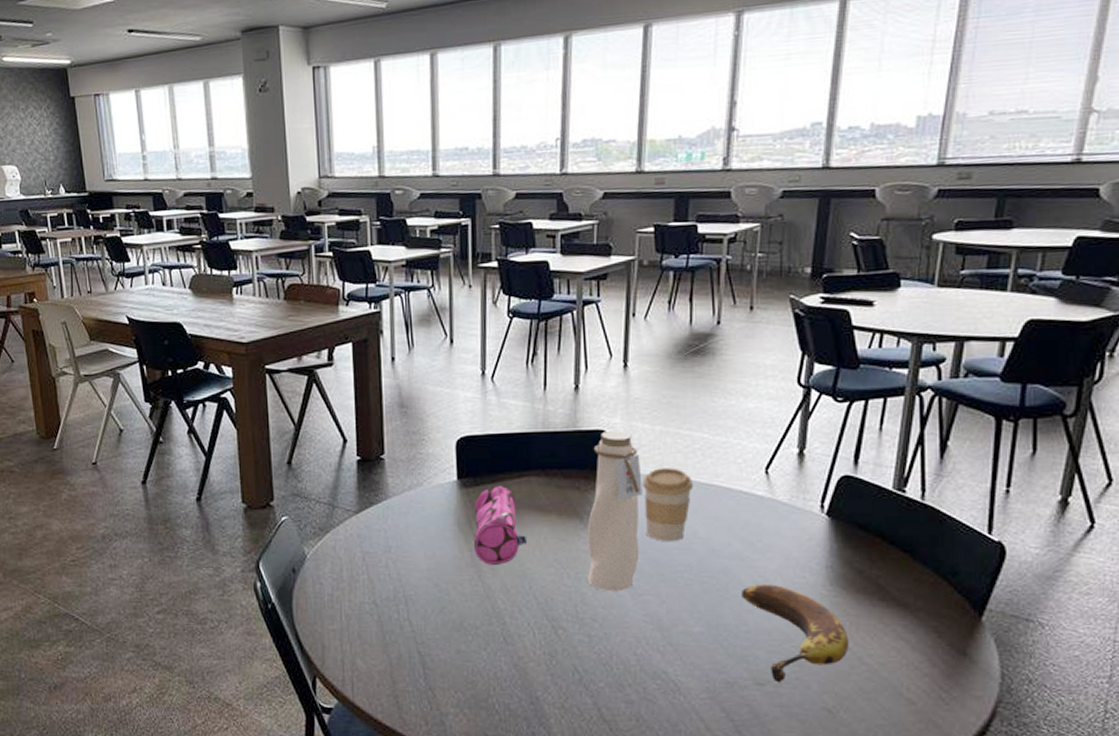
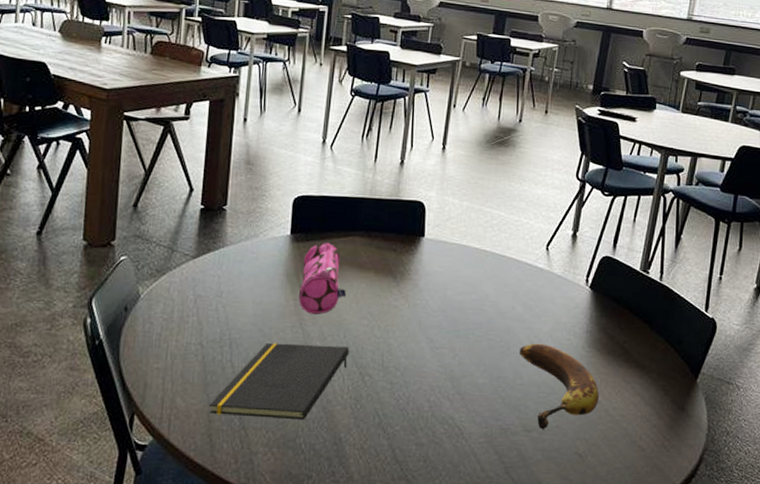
notepad: none [391,598,537,679] -> present [209,342,350,421]
water bottle: present [587,430,643,592] -> none [395,202,449,344]
coffee cup: present [642,467,693,541] -> none [448,238,489,302]

